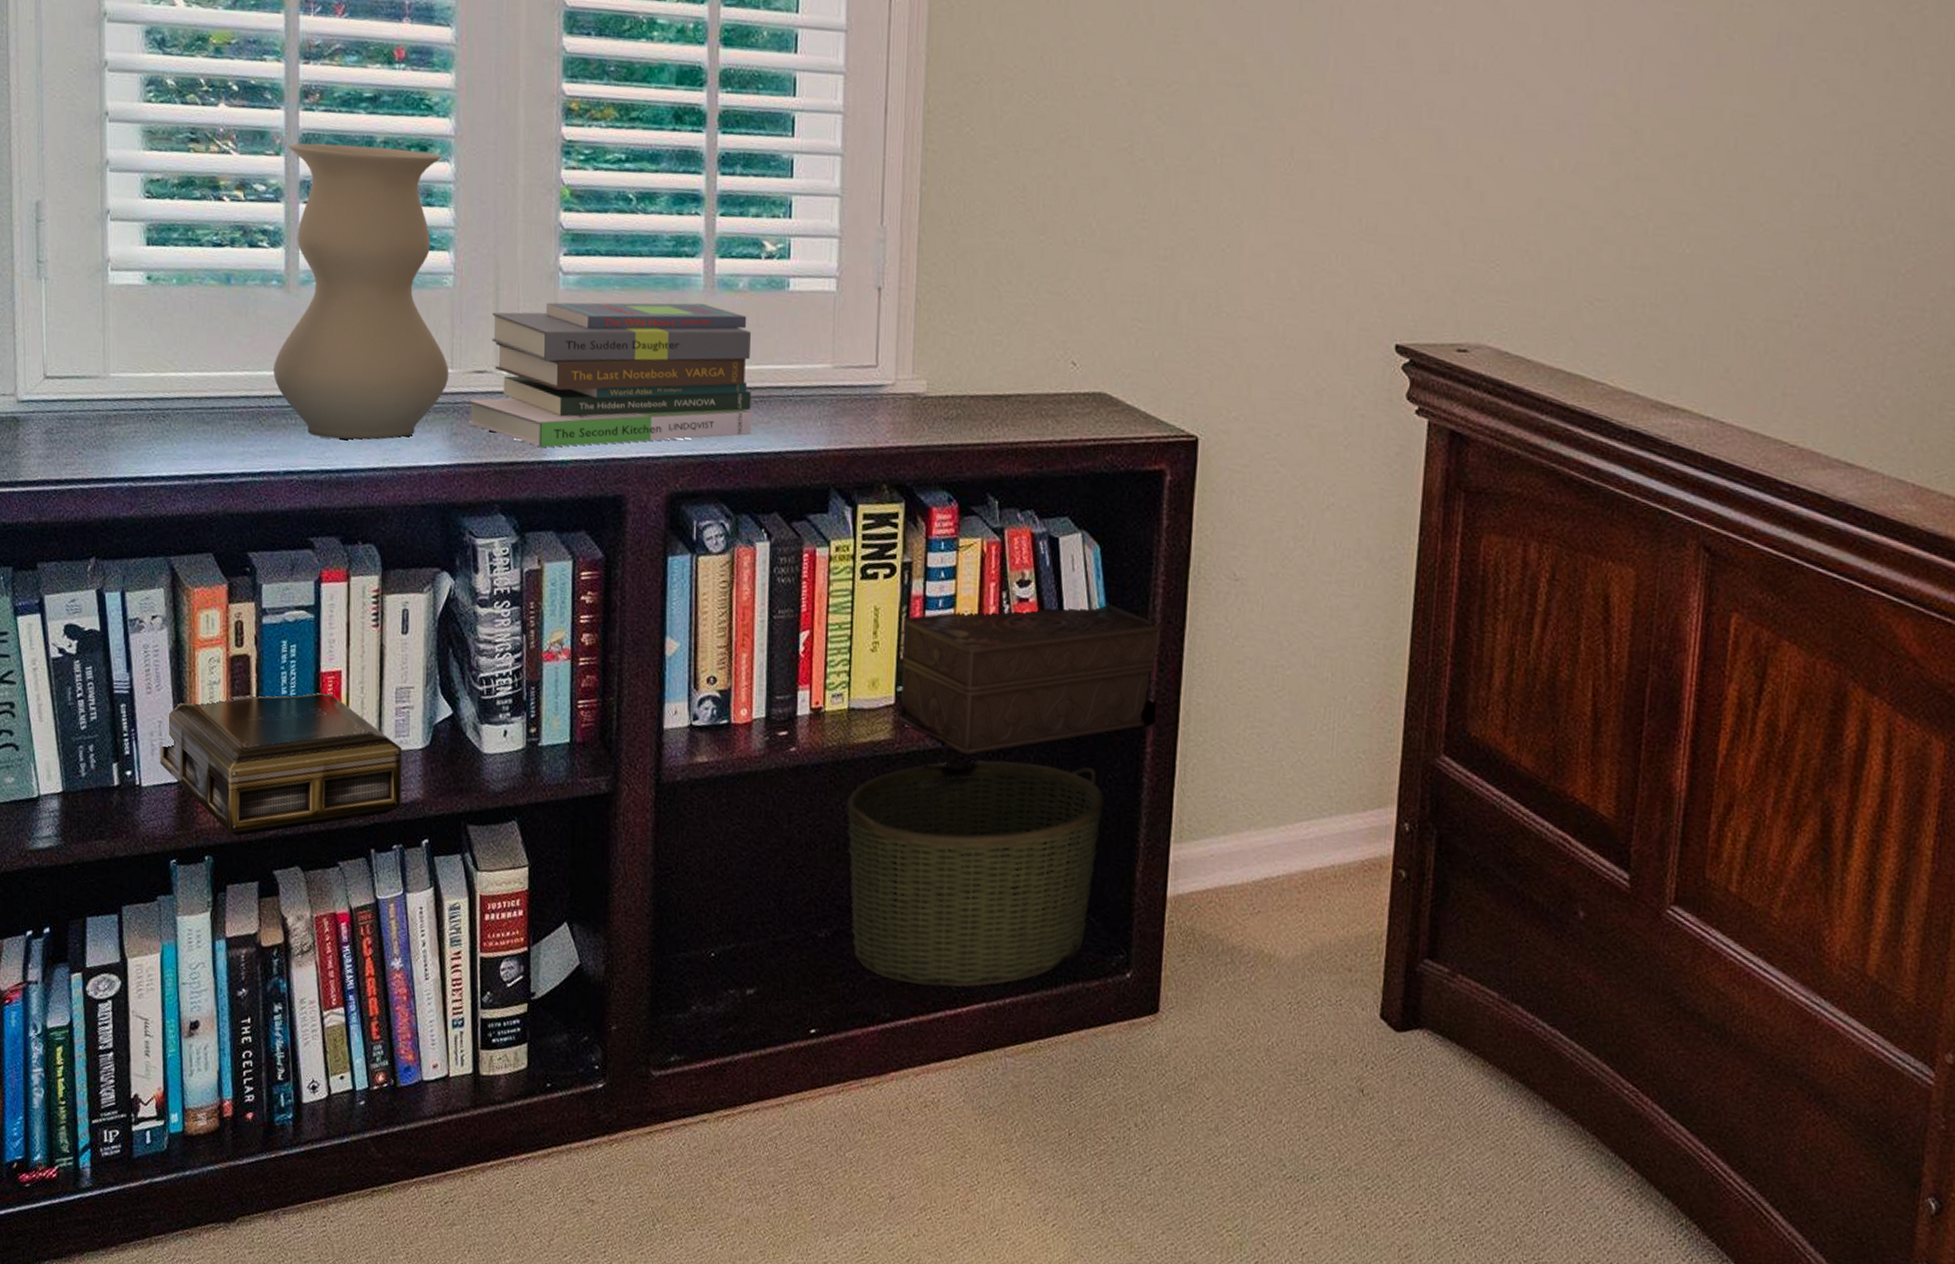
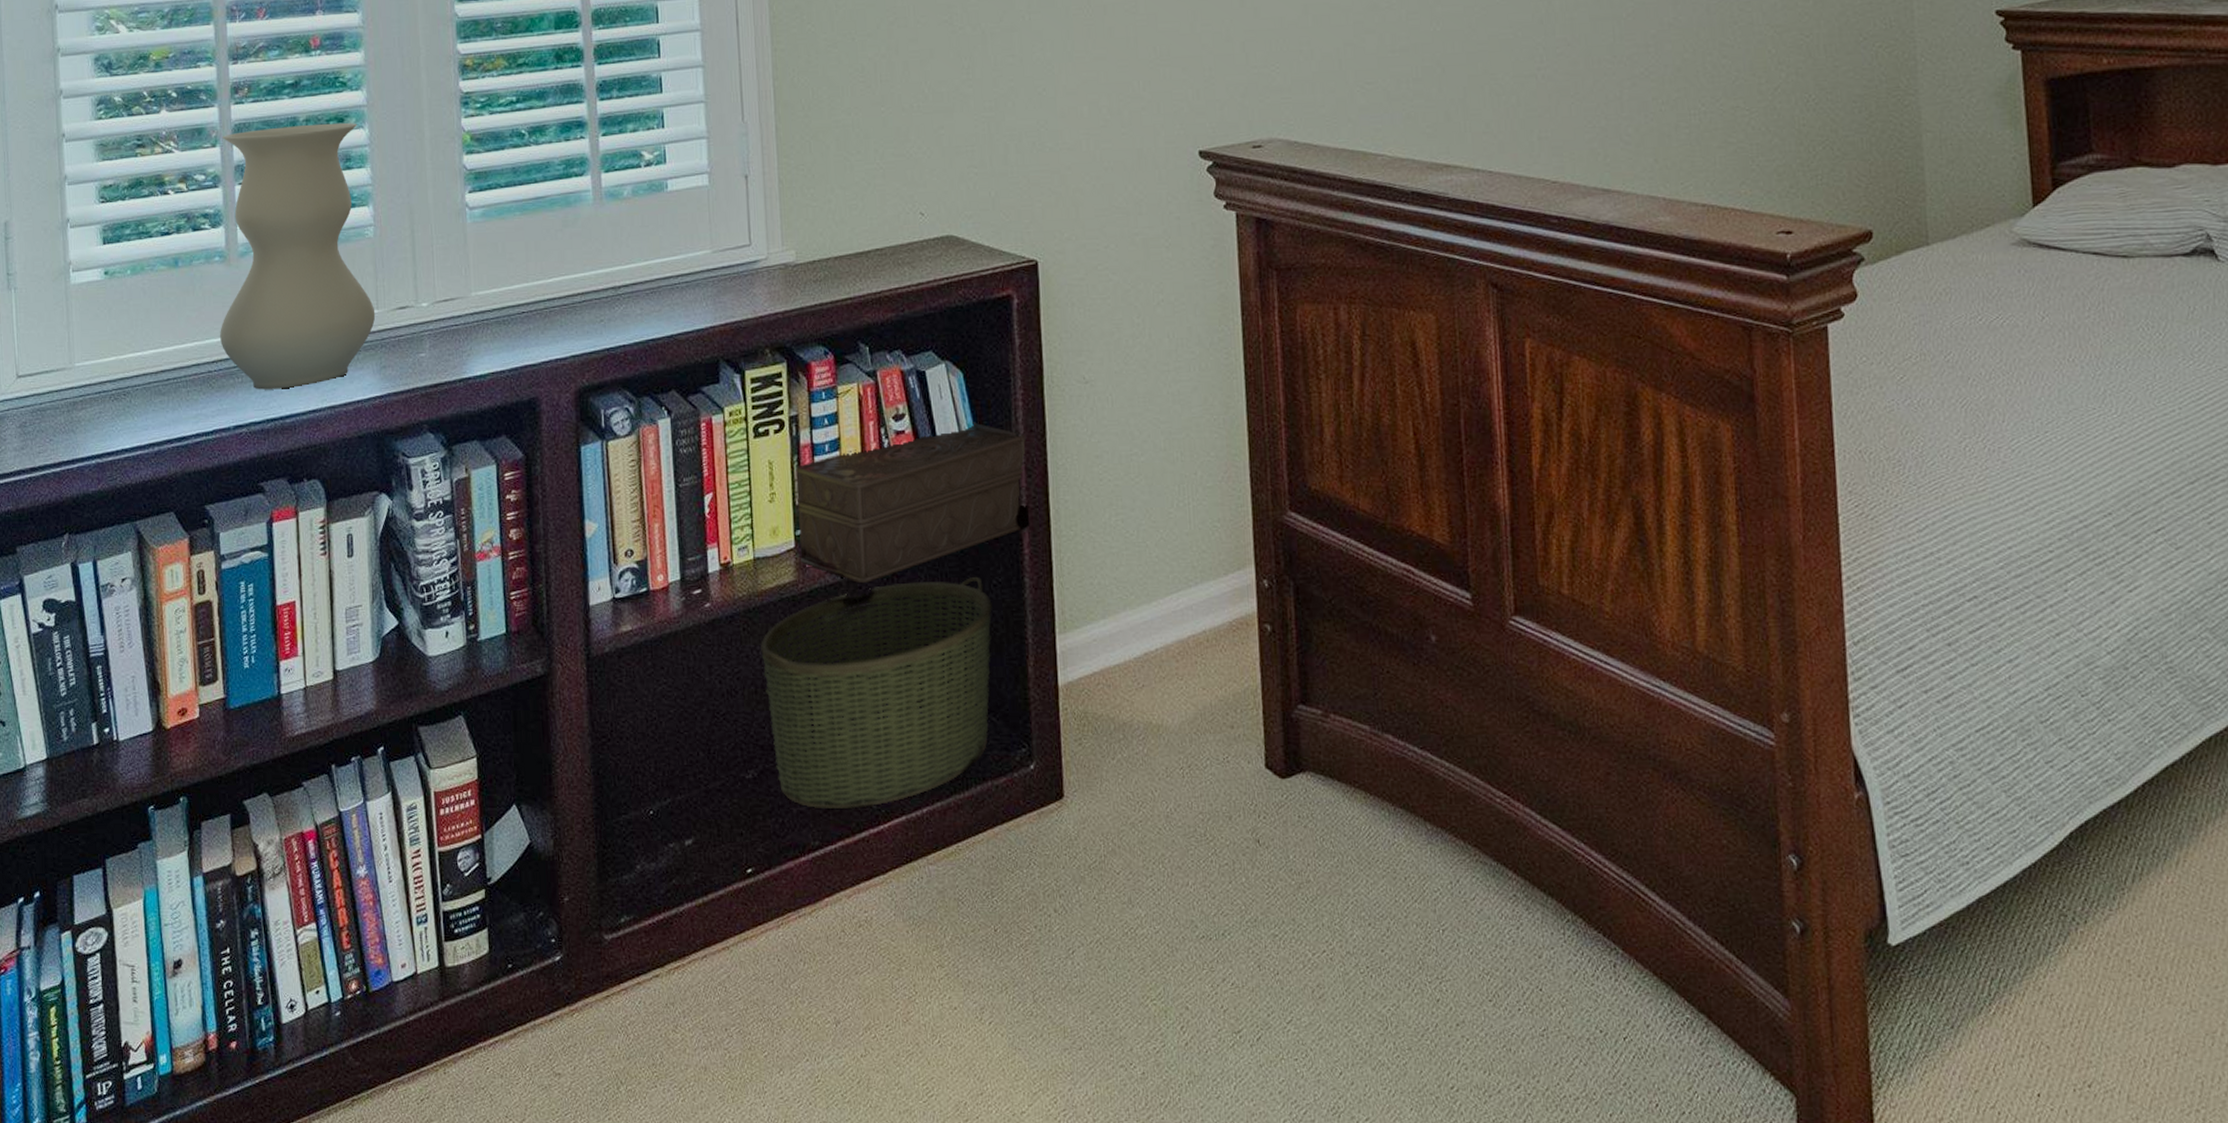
decorative box: present [160,690,402,837] -> none [134,621,357,774]
books: present [468,302,752,448] -> none [394,215,646,367]

